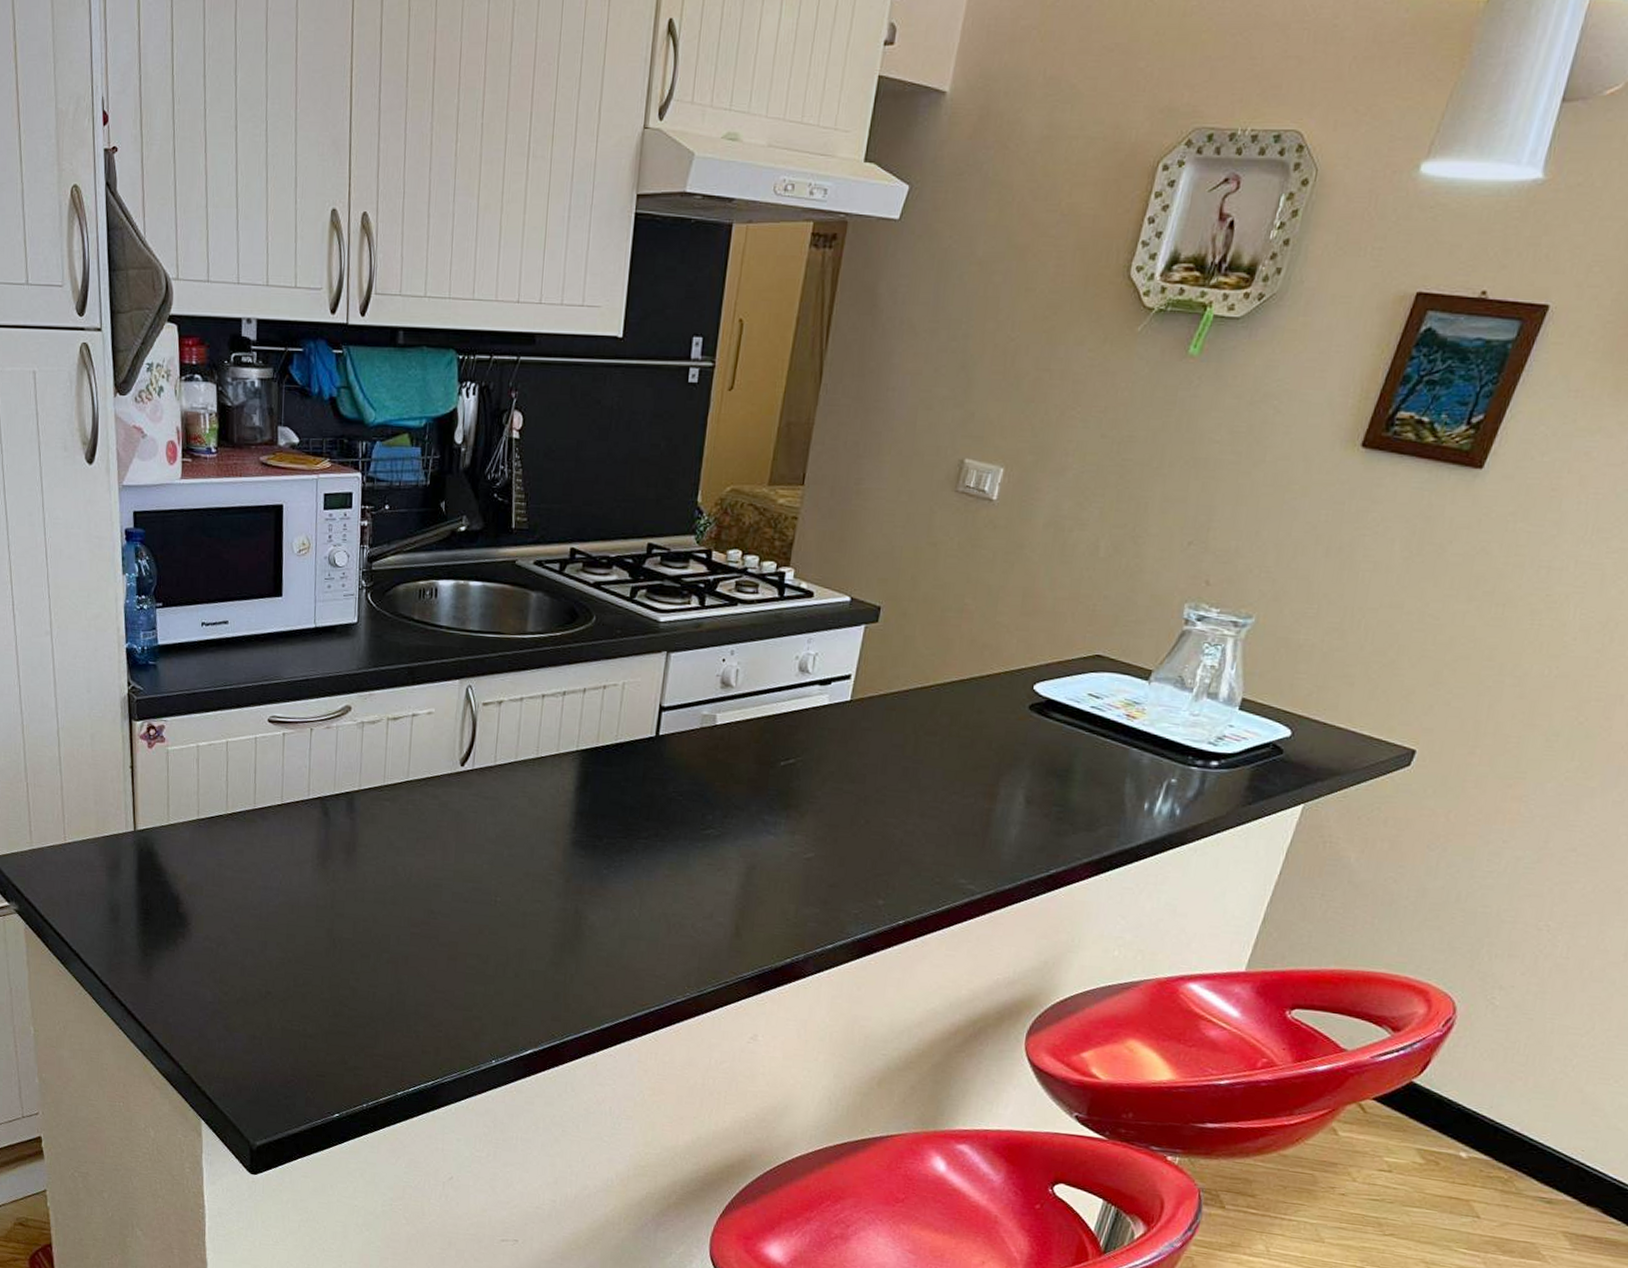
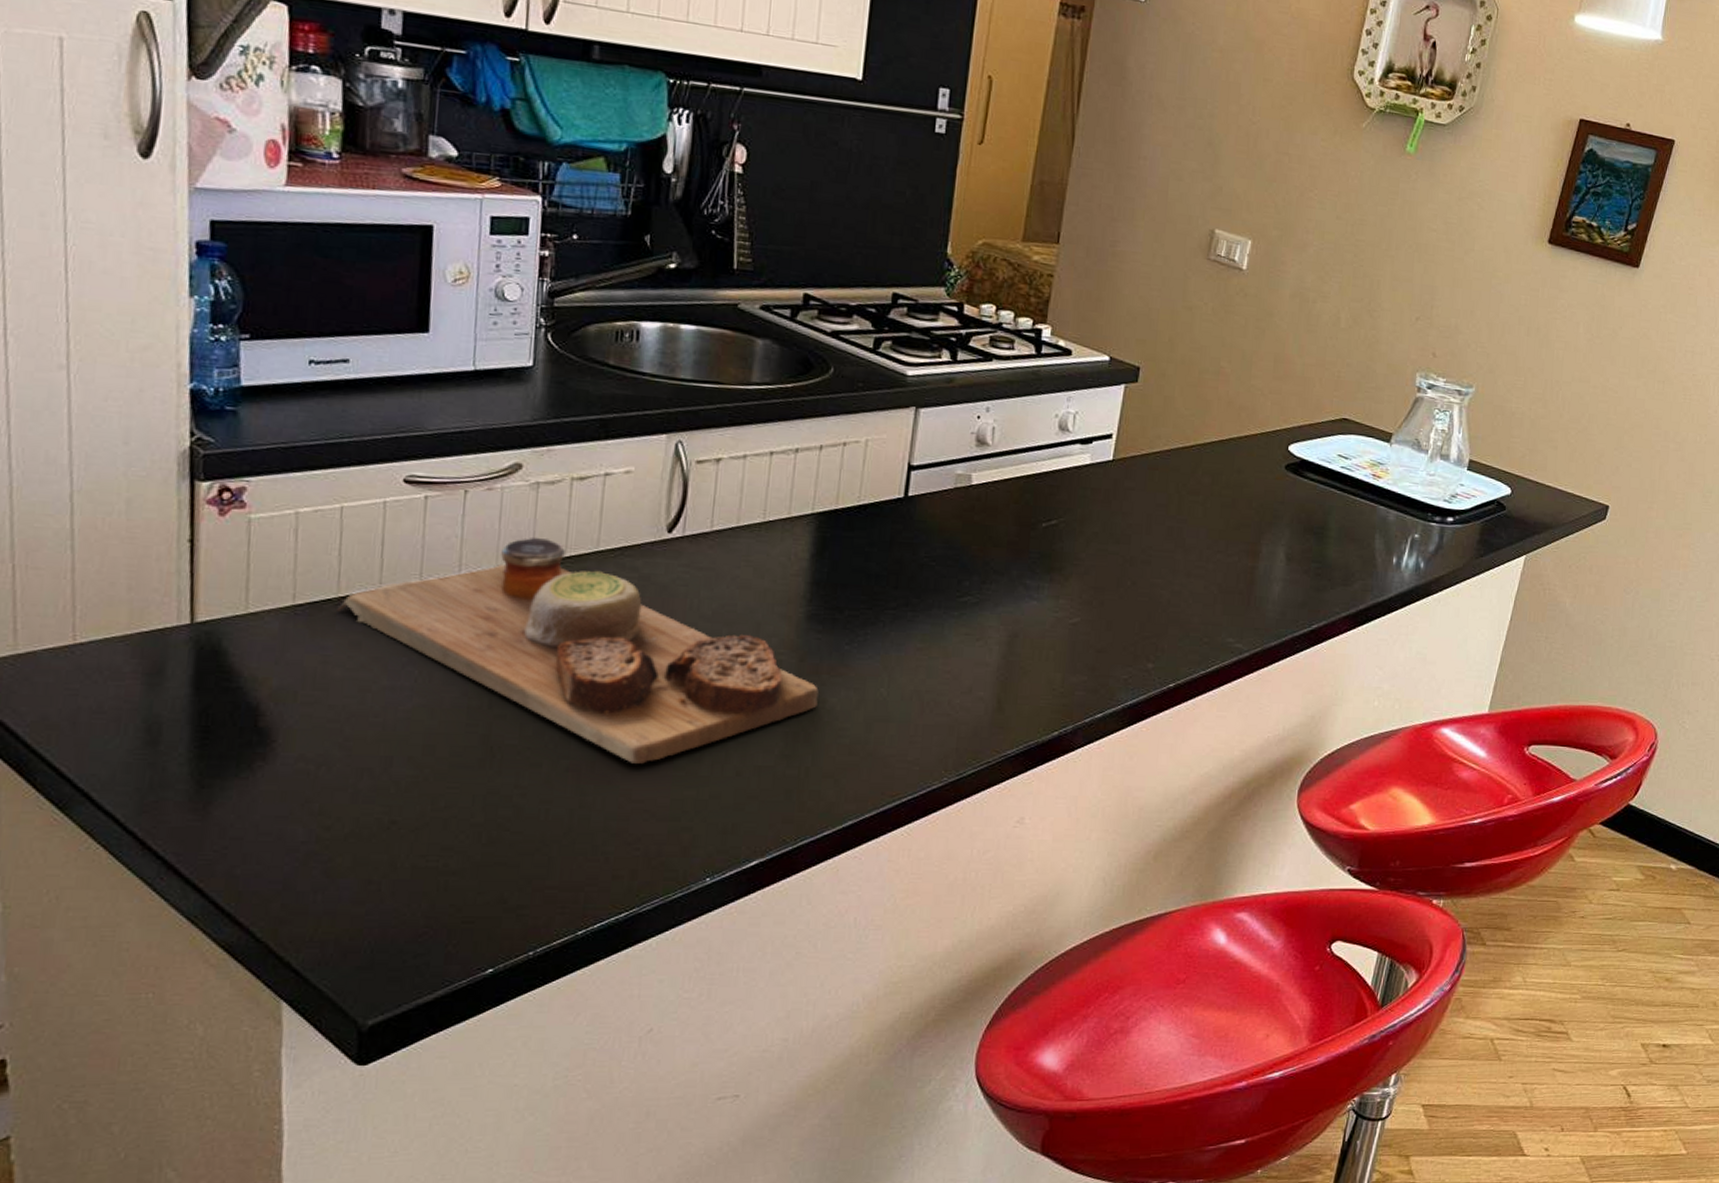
cutting board: none [226,768,581,961] -> present [337,537,819,764]

